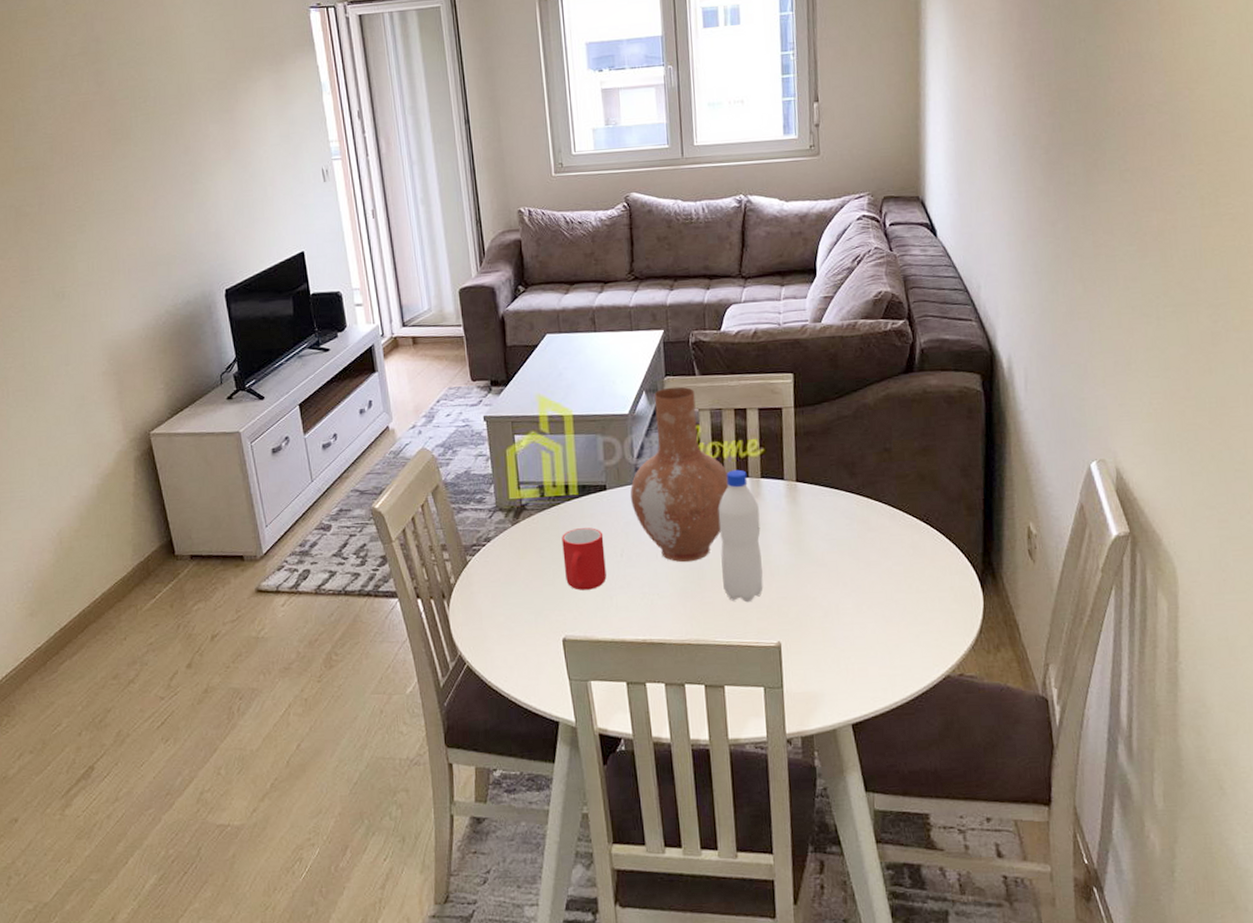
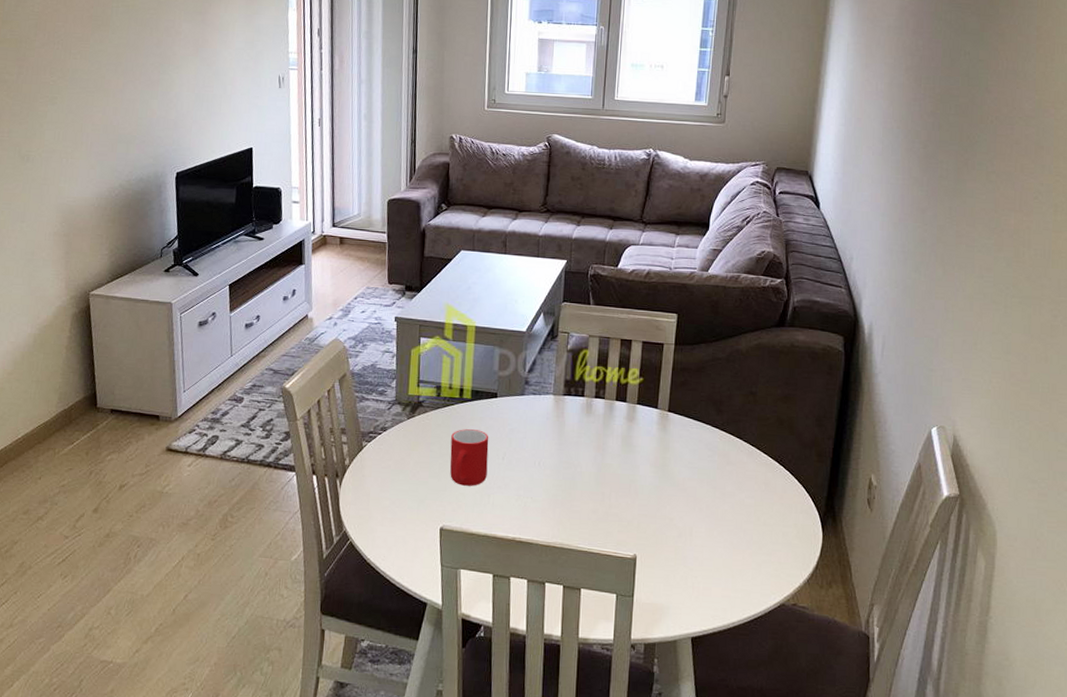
vase: present [630,386,729,563] -> none [518,312,608,472]
water bottle: present [718,469,764,603] -> none [591,393,632,516]

